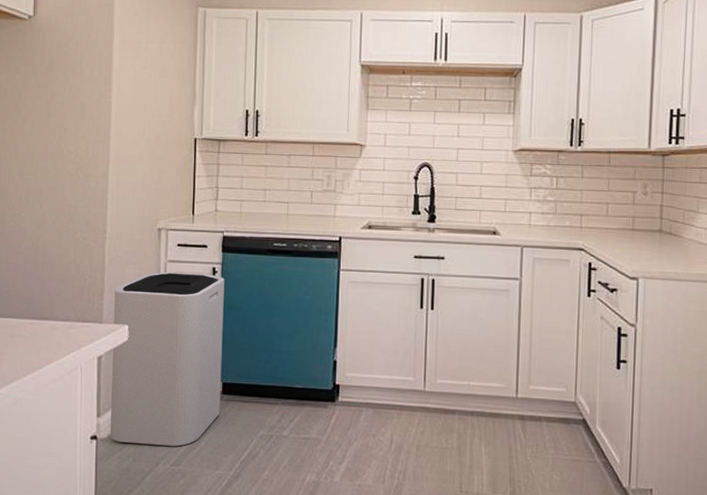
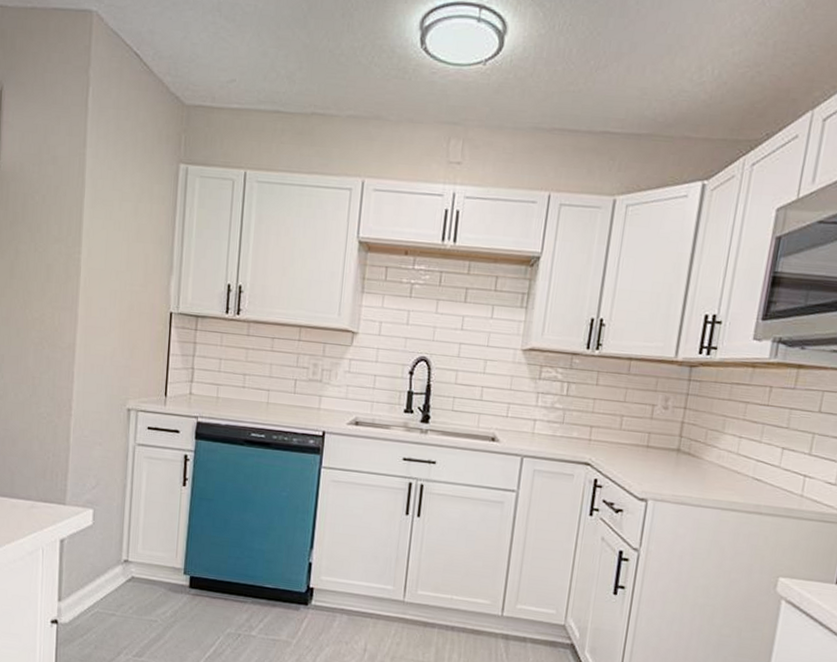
trash can: present [110,271,225,447] -> none [71,455,197,638]

